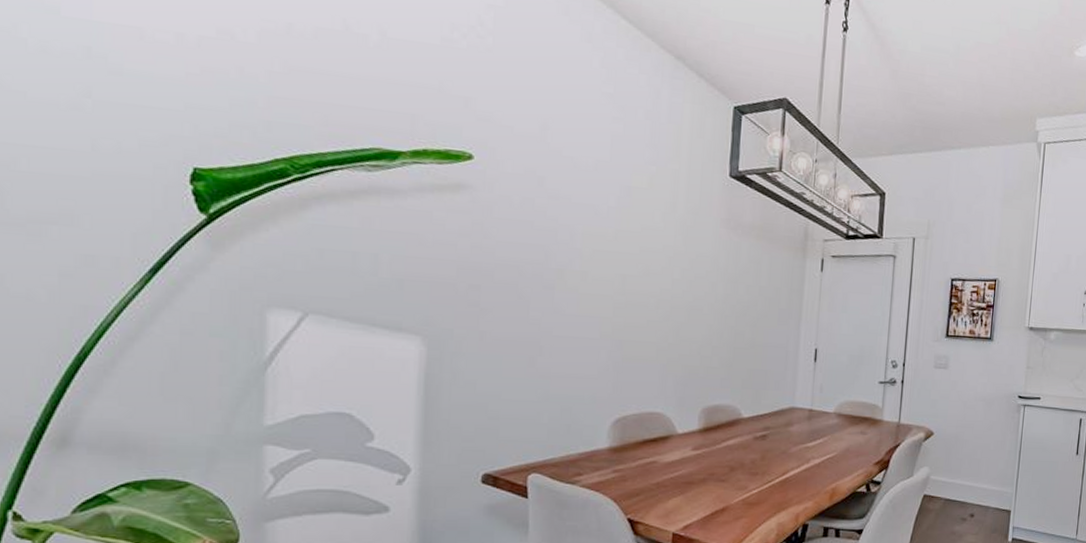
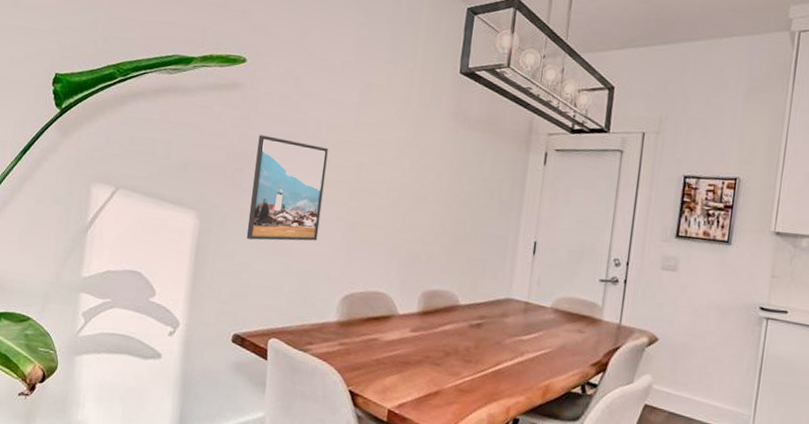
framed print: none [490,245,585,366] -> present [246,135,328,241]

